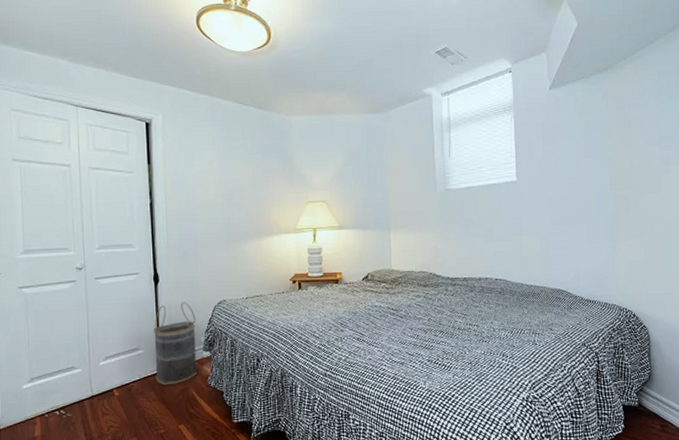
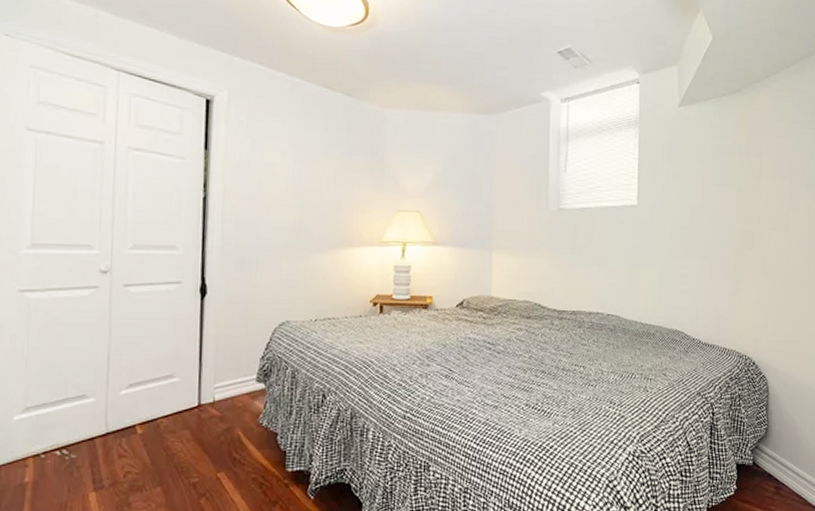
basket: present [154,302,198,386] -> none [192,321,250,423]

